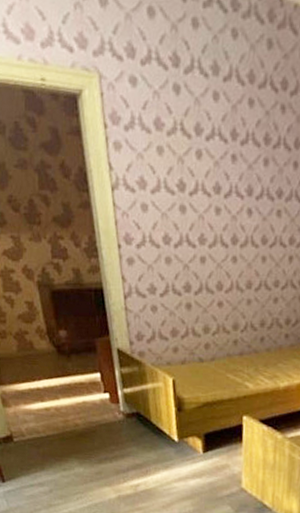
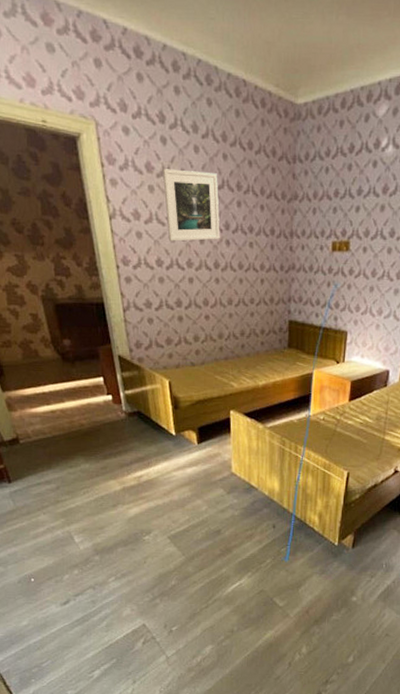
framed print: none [174,123,241,213] -> present [162,169,220,242]

